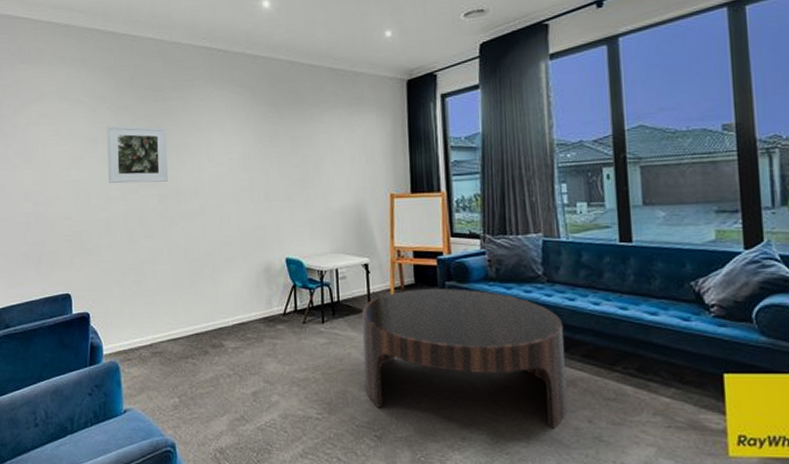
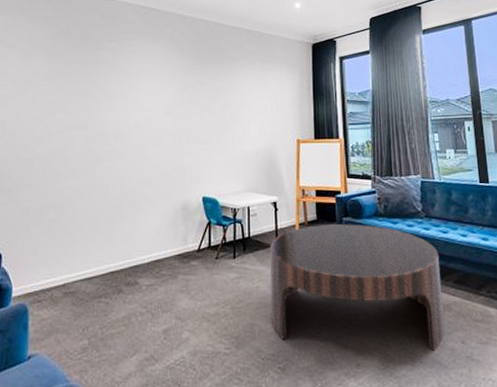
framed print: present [107,125,168,184] -> none [36,70,98,125]

